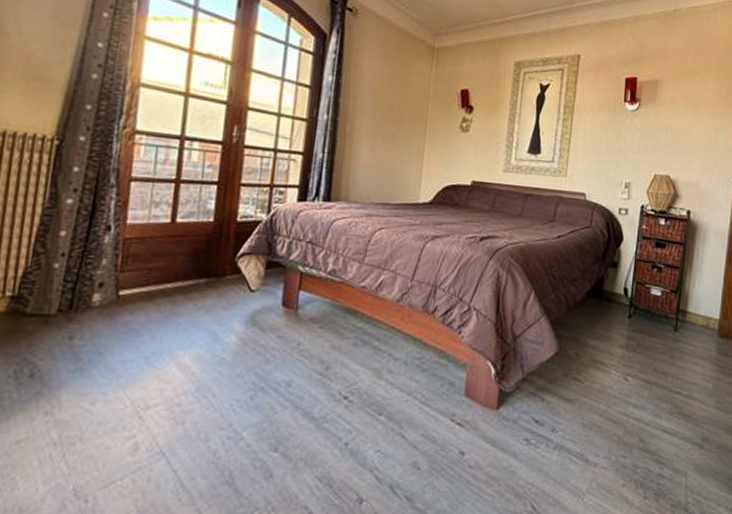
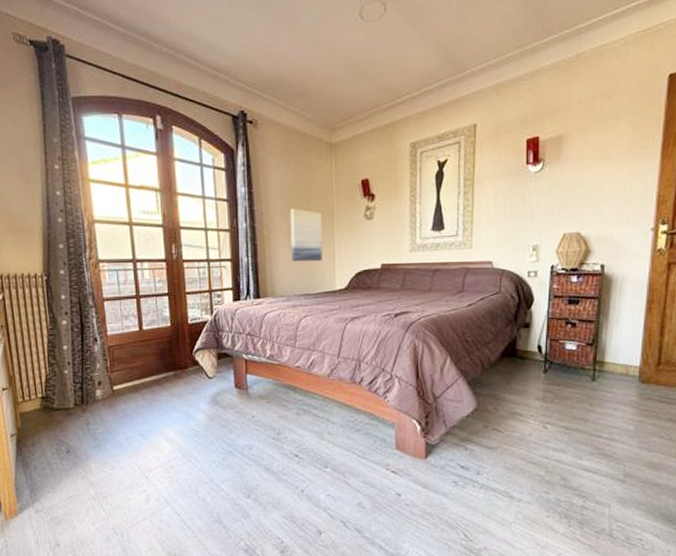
wall art: none [374,107,414,170] -> present [290,208,323,262]

